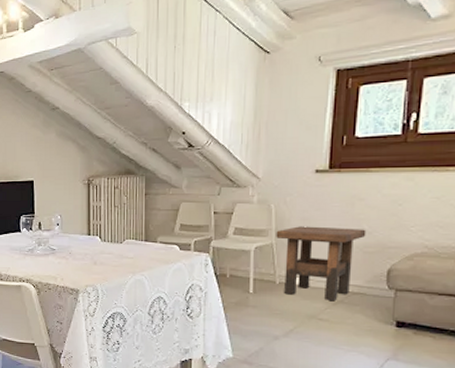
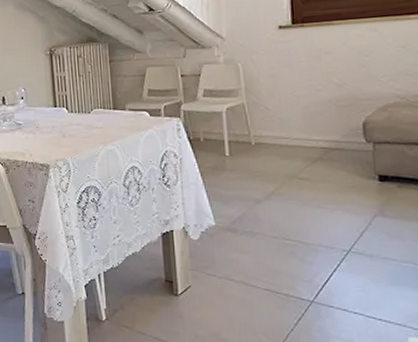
side table: present [276,226,367,302] -> none [246,82,337,159]

